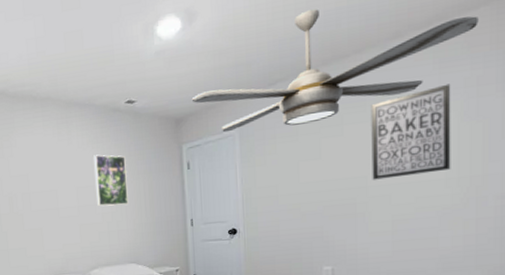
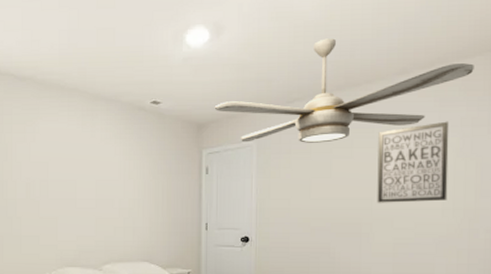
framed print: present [94,154,129,207] -> none [115,150,147,202]

